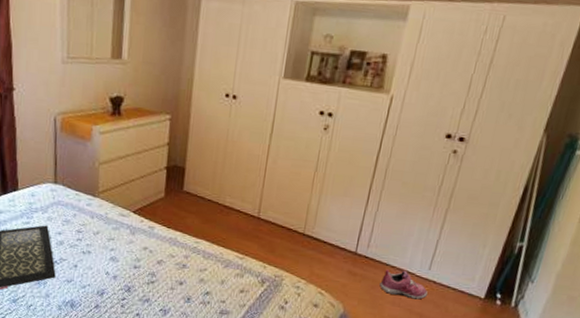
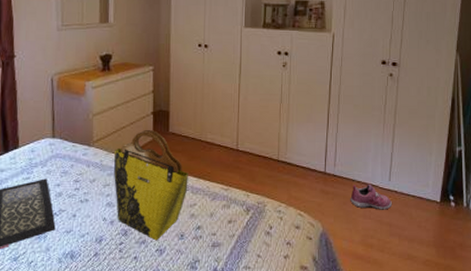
tote bag: none [119,185,201,301] -> present [114,130,188,241]

